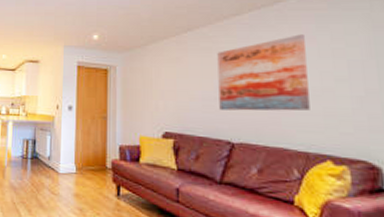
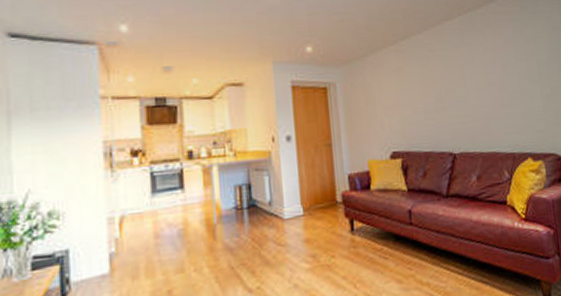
wall art: present [217,34,310,111] -> none [434,38,513,121]

